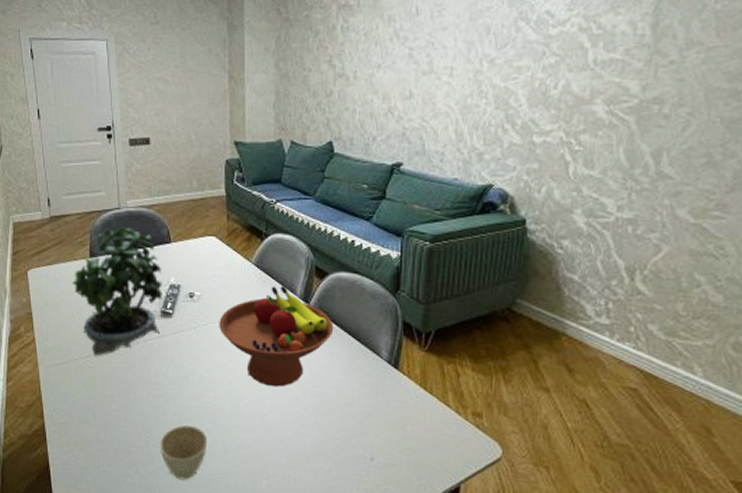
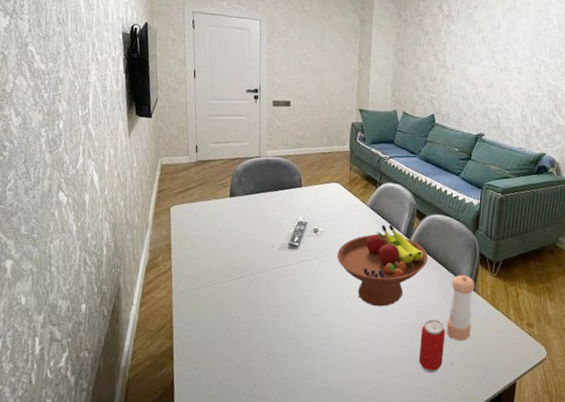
potted plant: present [72,227,162,356] -> none [212,172,292,283]
cup: present [159,424,208,480] -> none [278,341,321,390]
beverage can: none [329,405,362,470] -> present [419,320,446,374]
pepper shaker: none [362,349,398,432] -> present [446,275,475,341]

